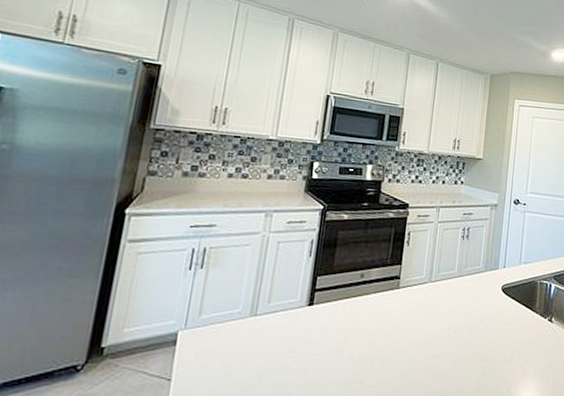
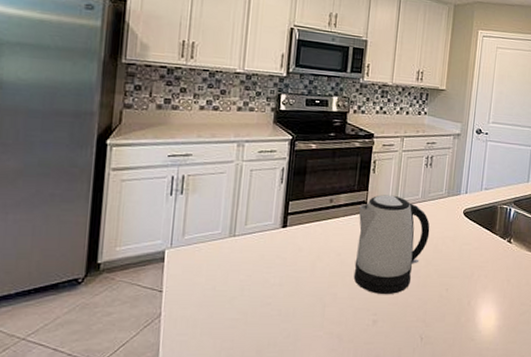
kettle: none [383,269,467,382] -> present [353,195,430,295]

